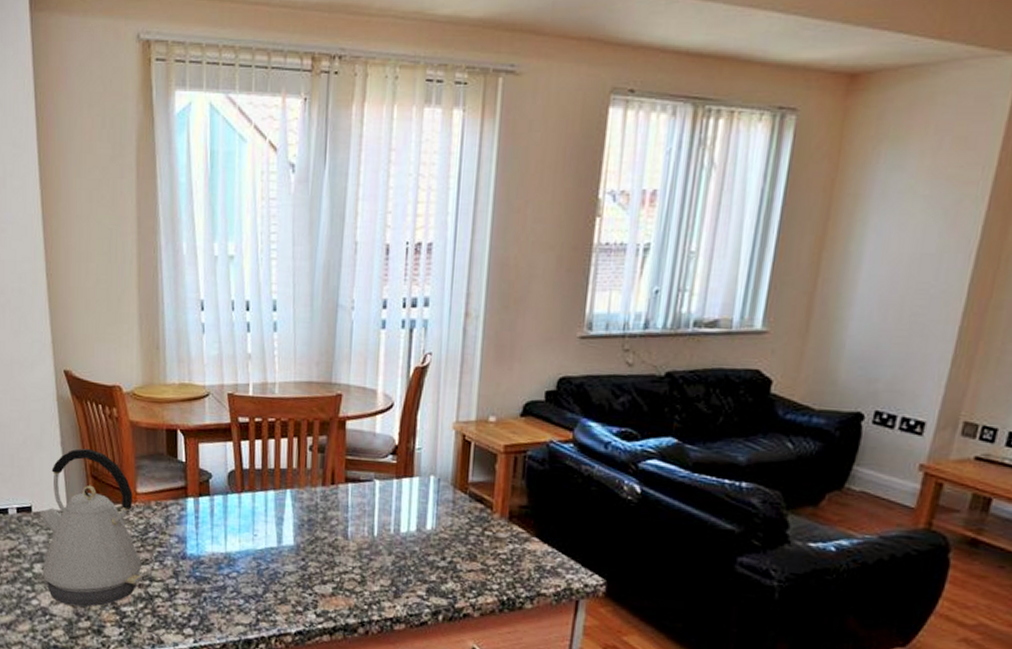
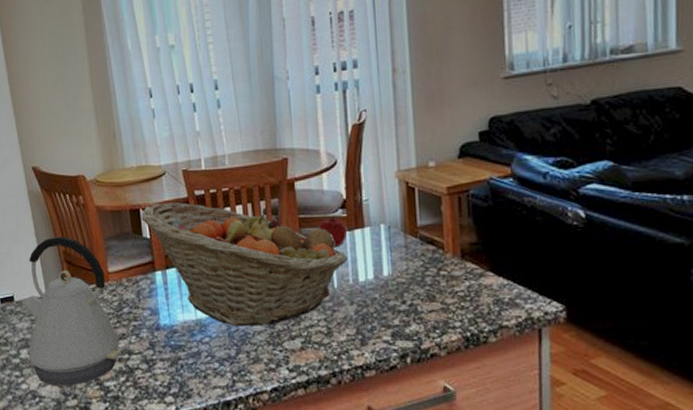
fruit basket: none [178,426,392,567] -> present [141,202,348,327]
apple: none [365,460,395,495] -> present [318,215,348,248]

